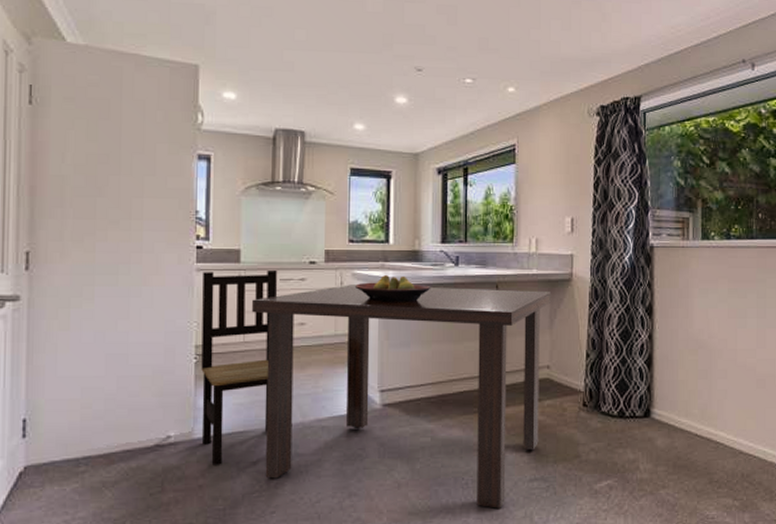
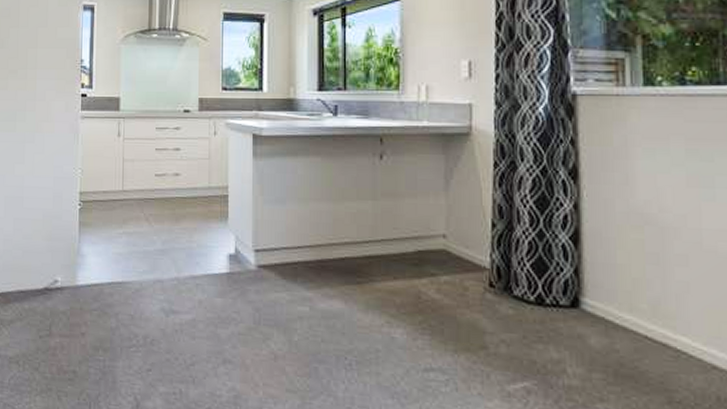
dining chair: present [201,269,277,465] -> none [84,118,153,315]
dining table: present [252,285,552,508] -> none [130,134,447,399]
fruit bowl: present [356,274,431,302] -> none [229,124,308,155]

